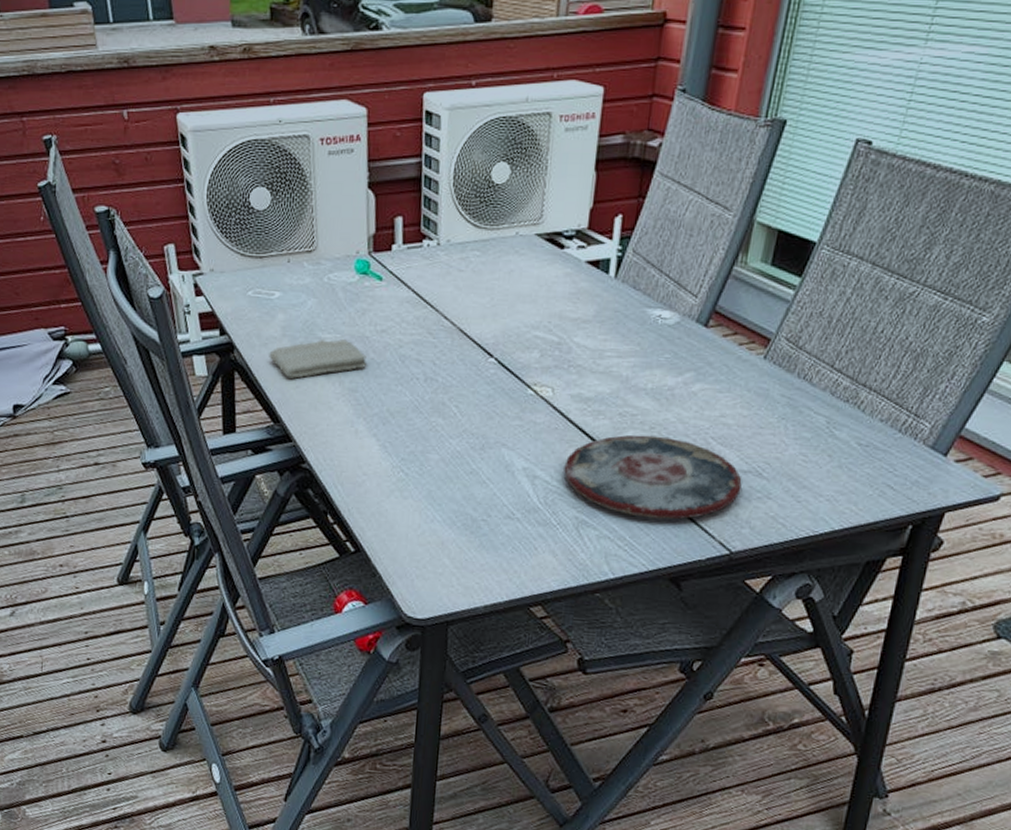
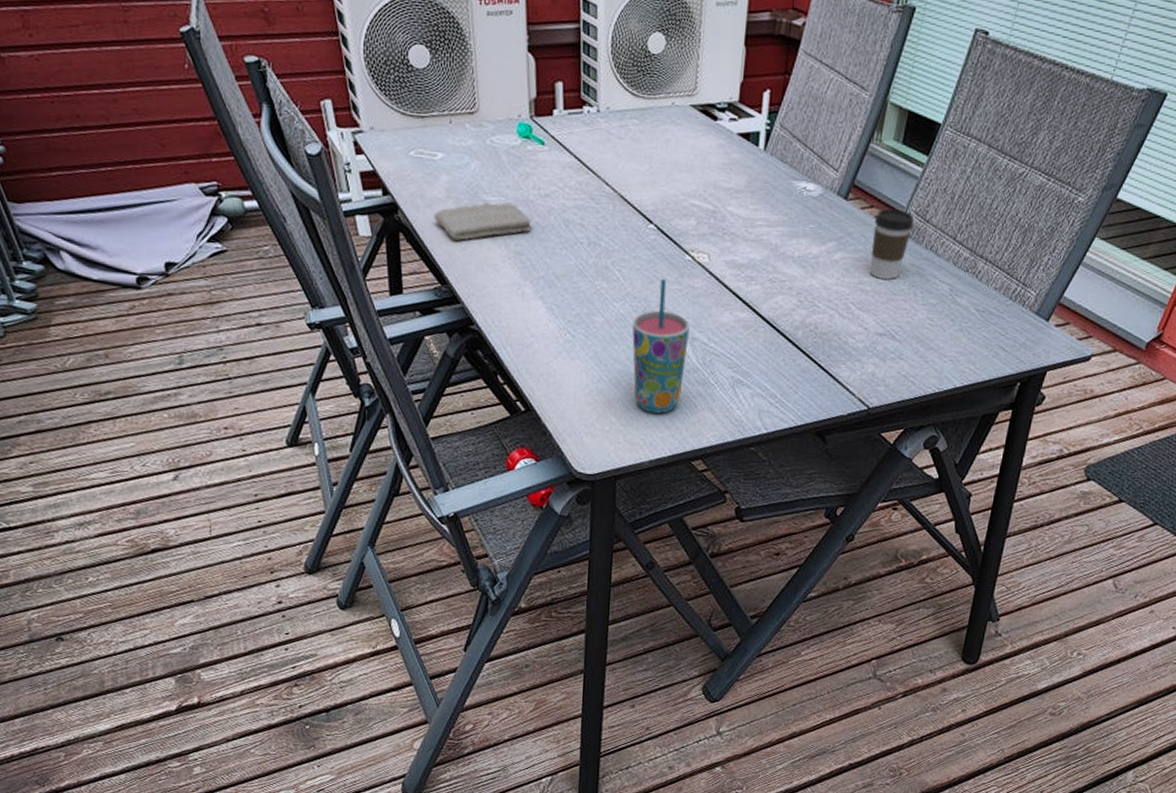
cup: none [469,413,531,556] -> present [632,278,690,414]
plate: present [564,435,742,520] -> none [720,299,878,379]
coffee cup: none [733,335,785,412] -> present [870,208,914,280]

